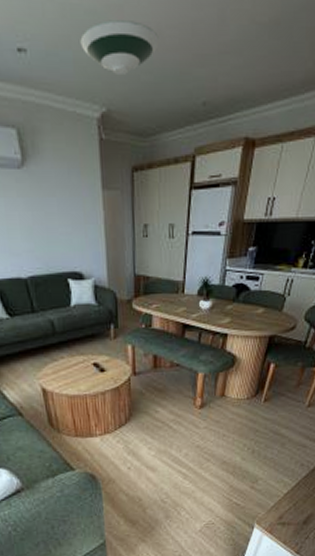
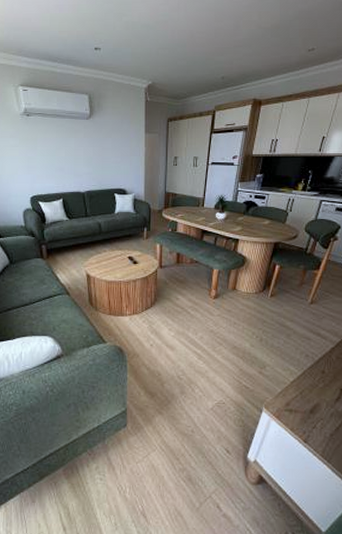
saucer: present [80,20,159,74] -> none [137,30,191,61]

